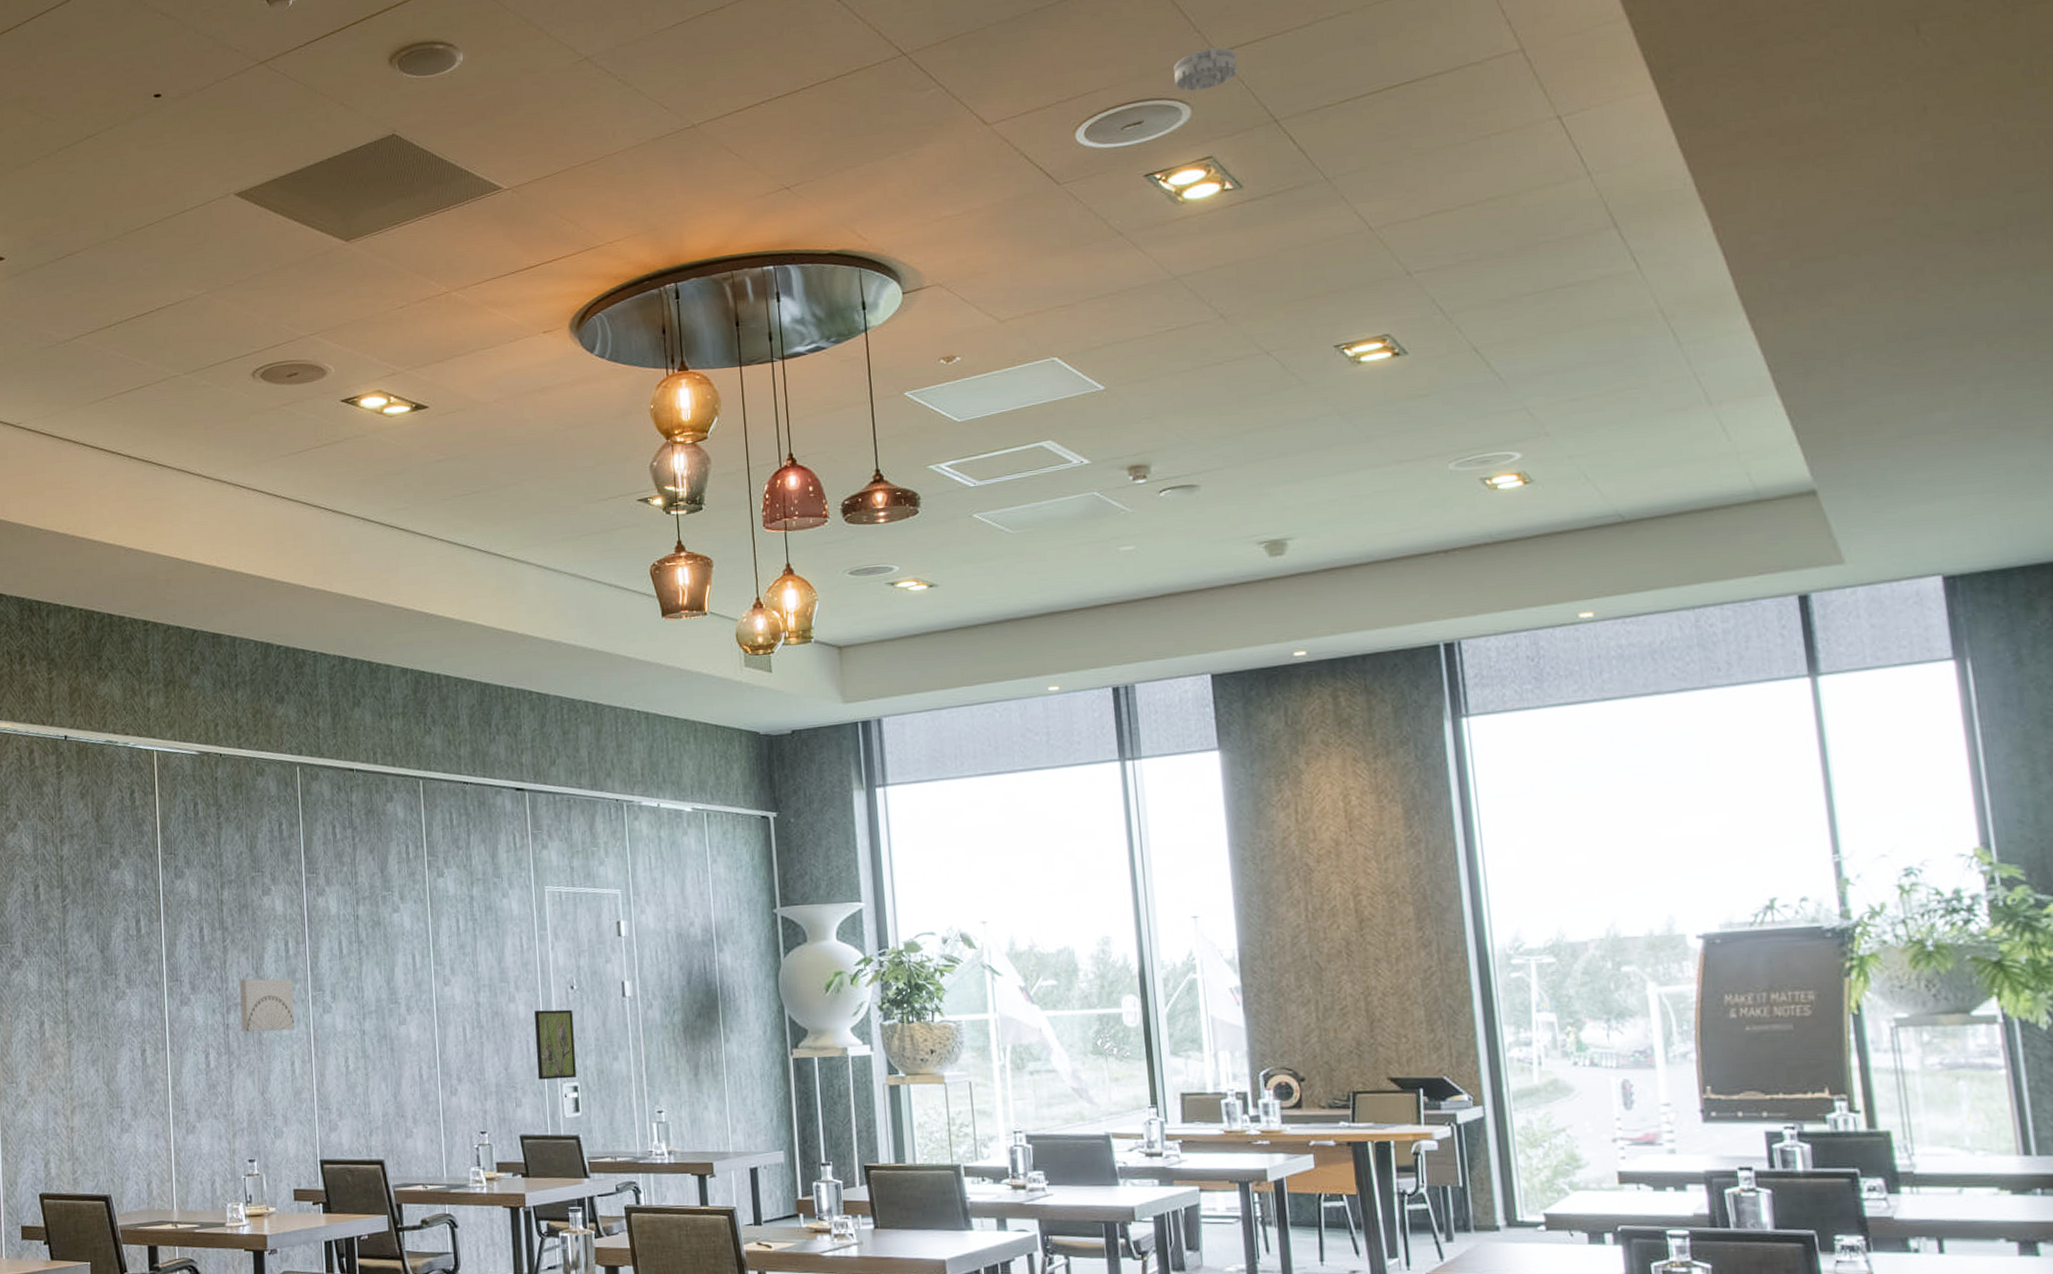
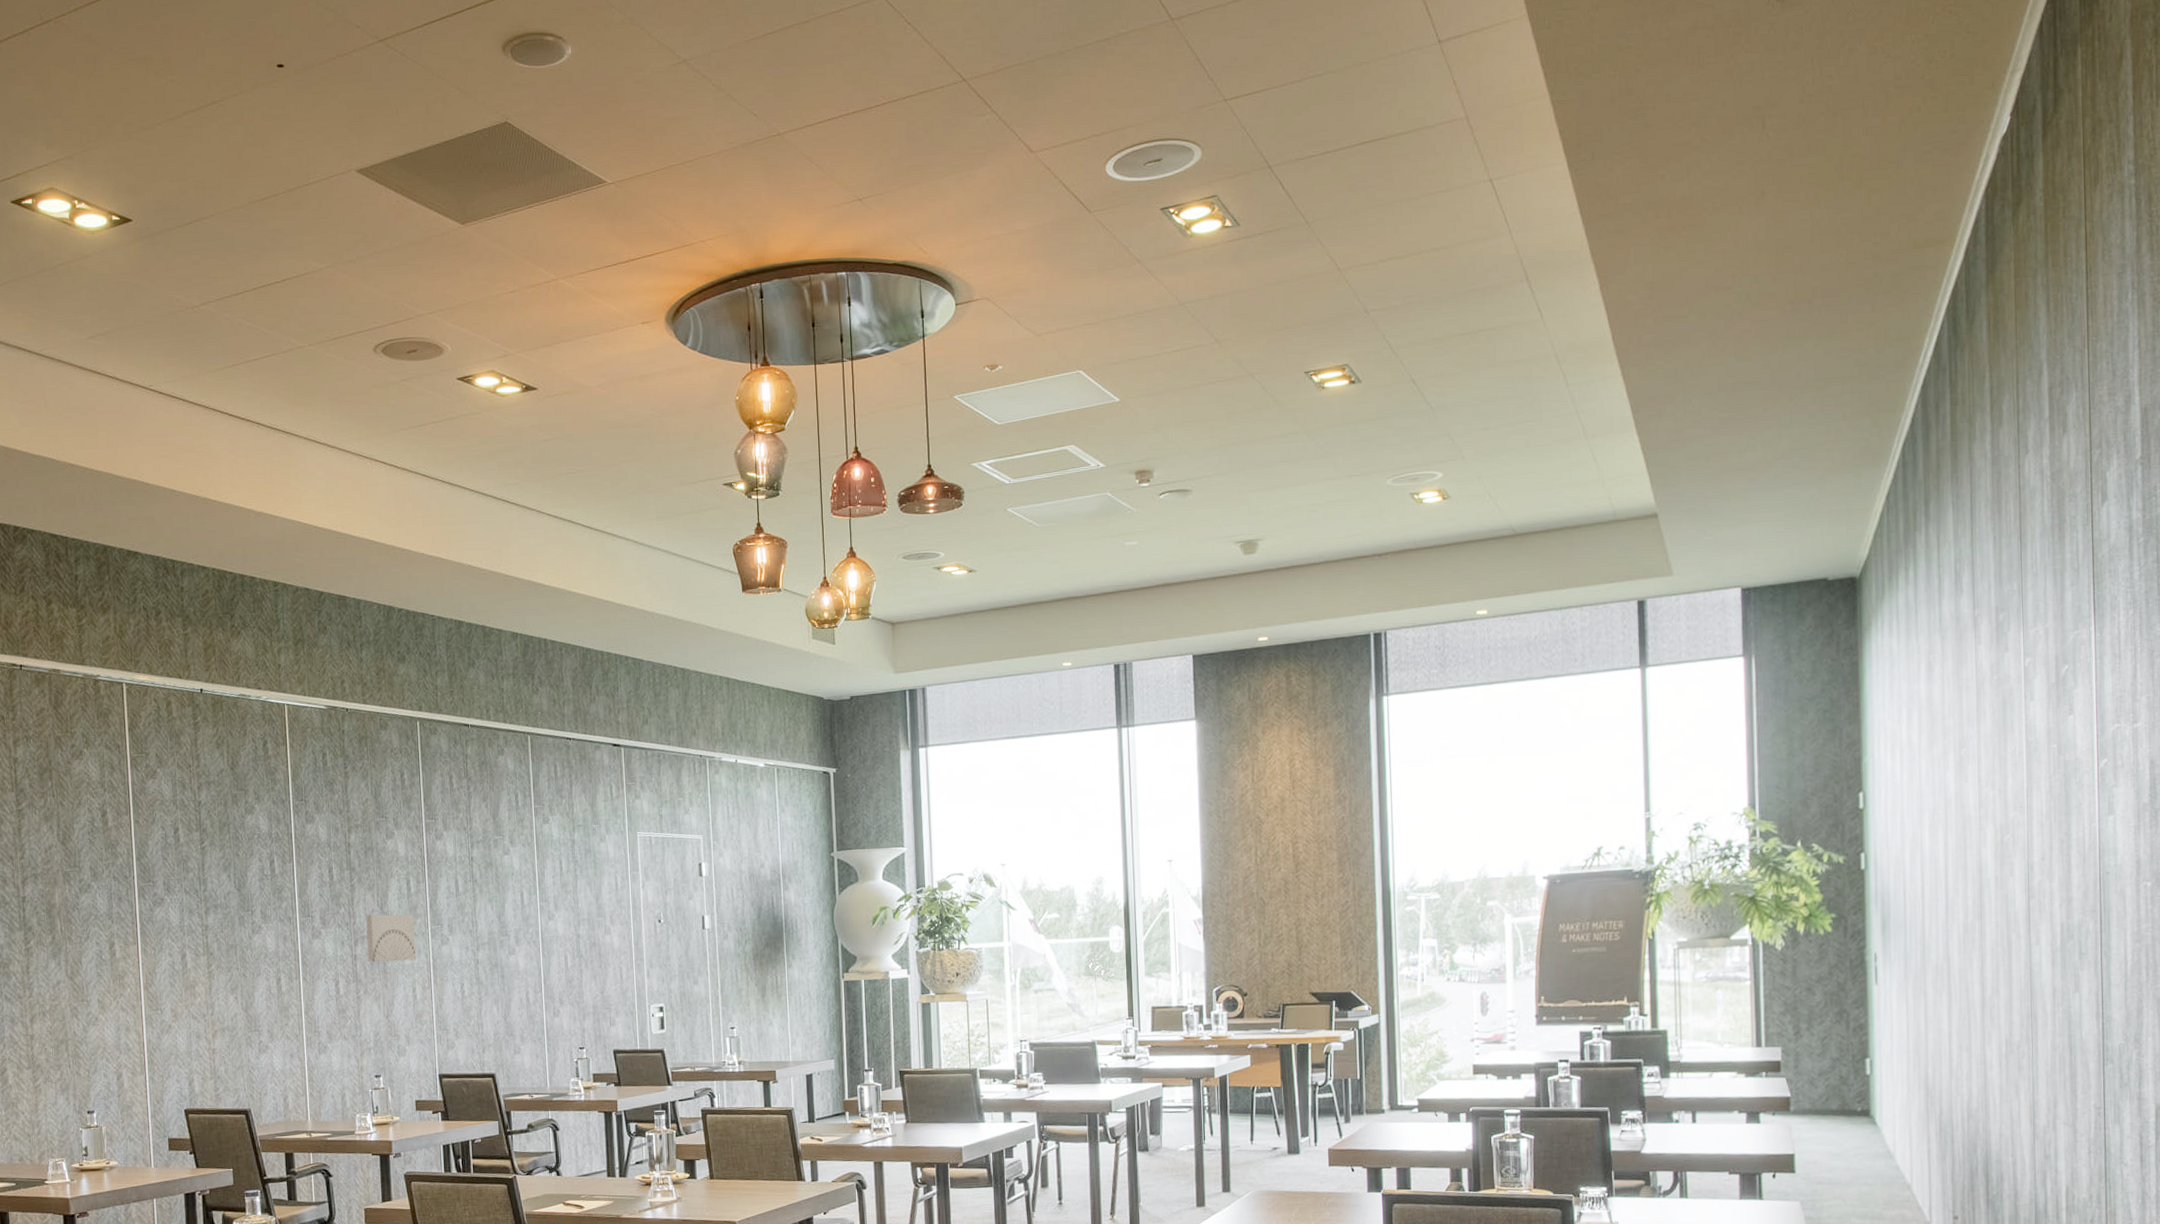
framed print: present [534,1009,576,1080] -> none [627,940,662,1002]
smoke detector: present [1174,46,1238,92] -> none [1189,94,1241,135]

